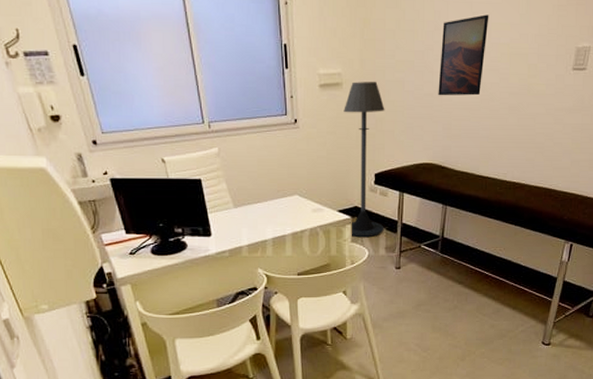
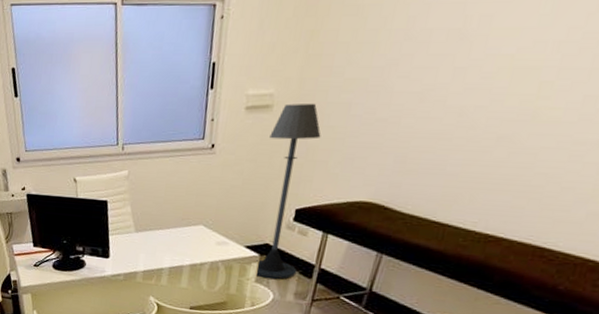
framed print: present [438,14,489,96] -> none [394,17,490,122]

